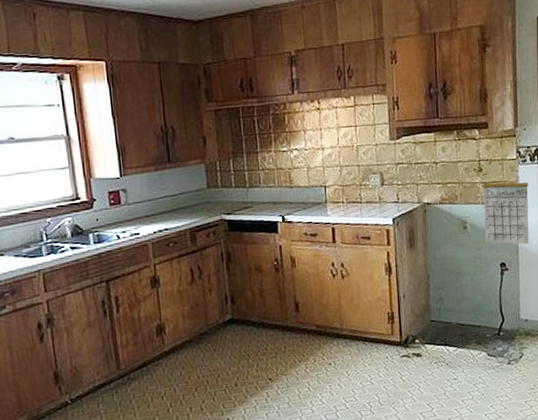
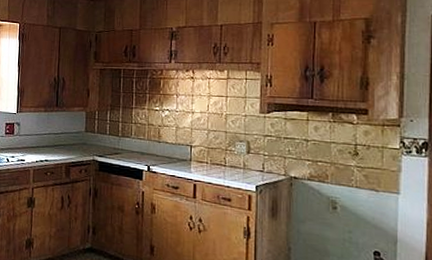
calendar: present [482,169,529,245] -> none [357,158,414,238]

